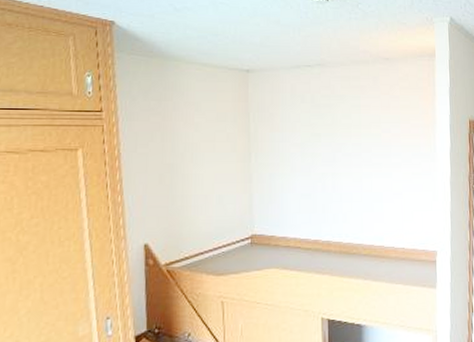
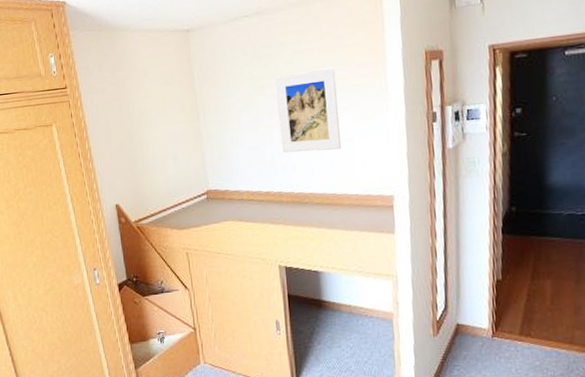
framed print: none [331,125,391,203] -> present [274,67,341,153]

